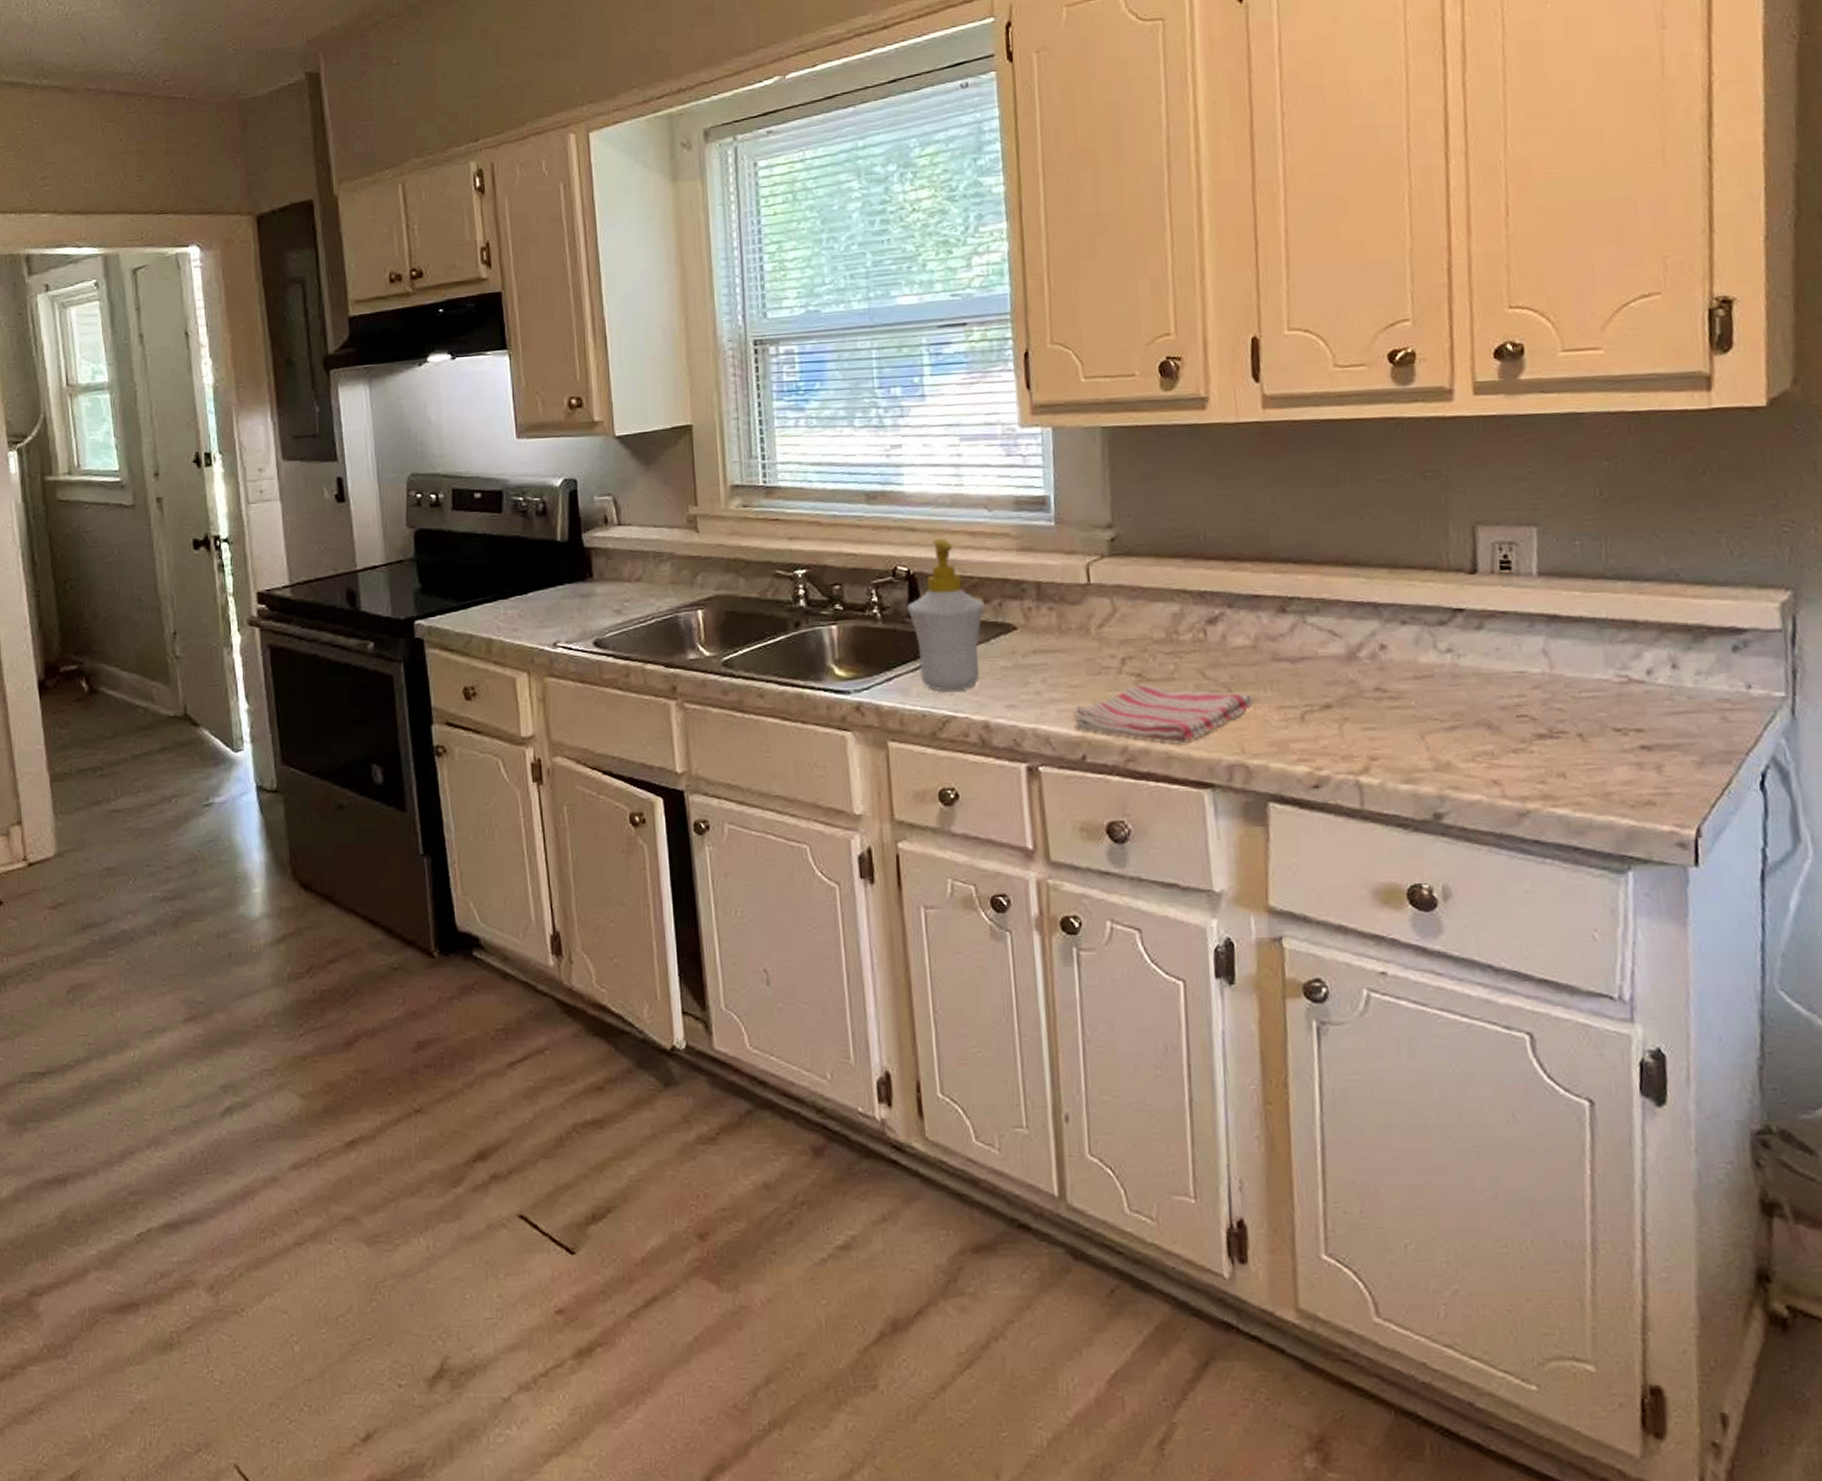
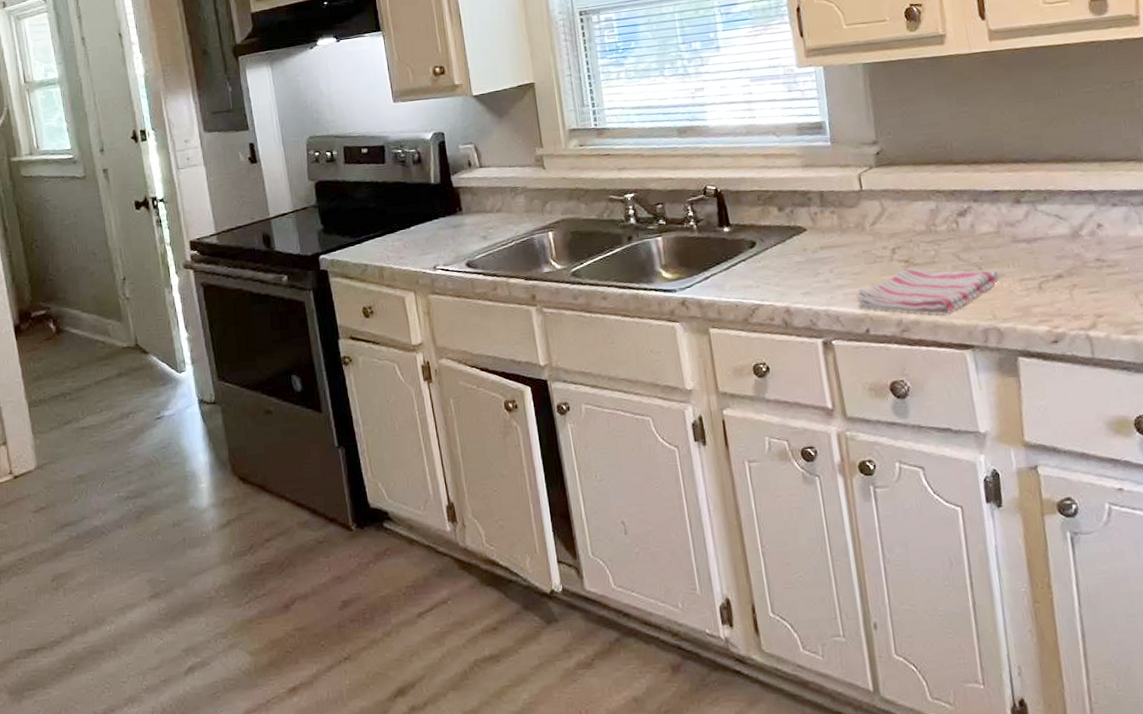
soap bottle: present [907,538,986,691] -> none [717,161,780,285]

